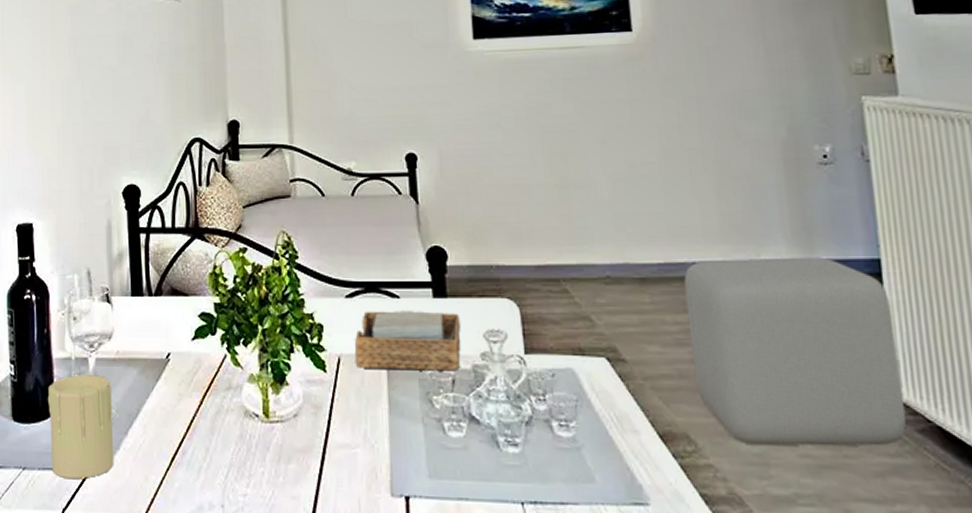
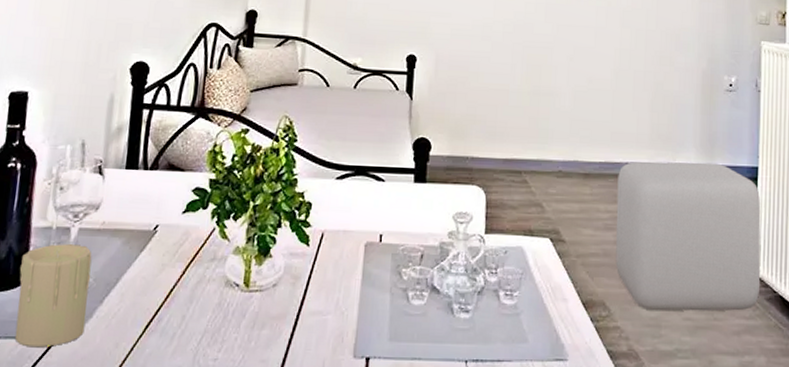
napkin holder: present [354,311,461,371] -> none [337,192,435,247]

